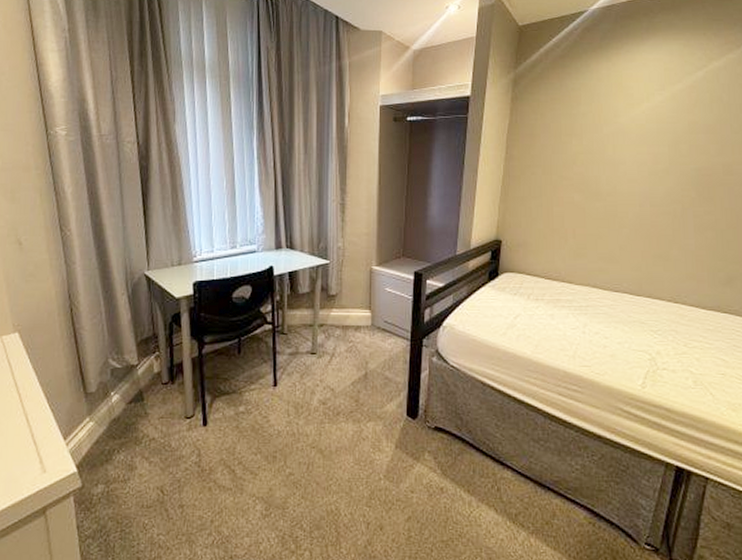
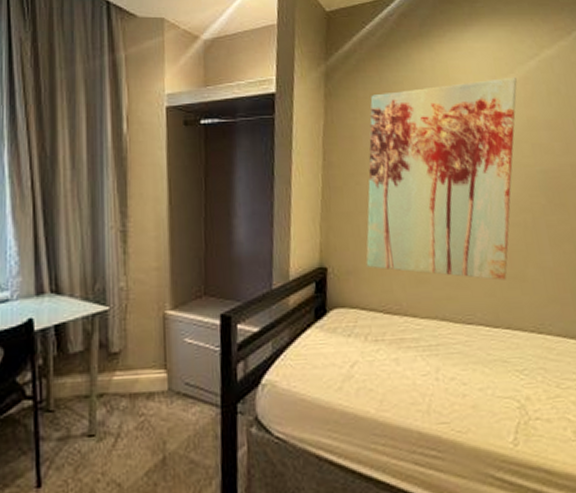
wall art: none [534,85,683,258] -> present [366,77,517,281]

